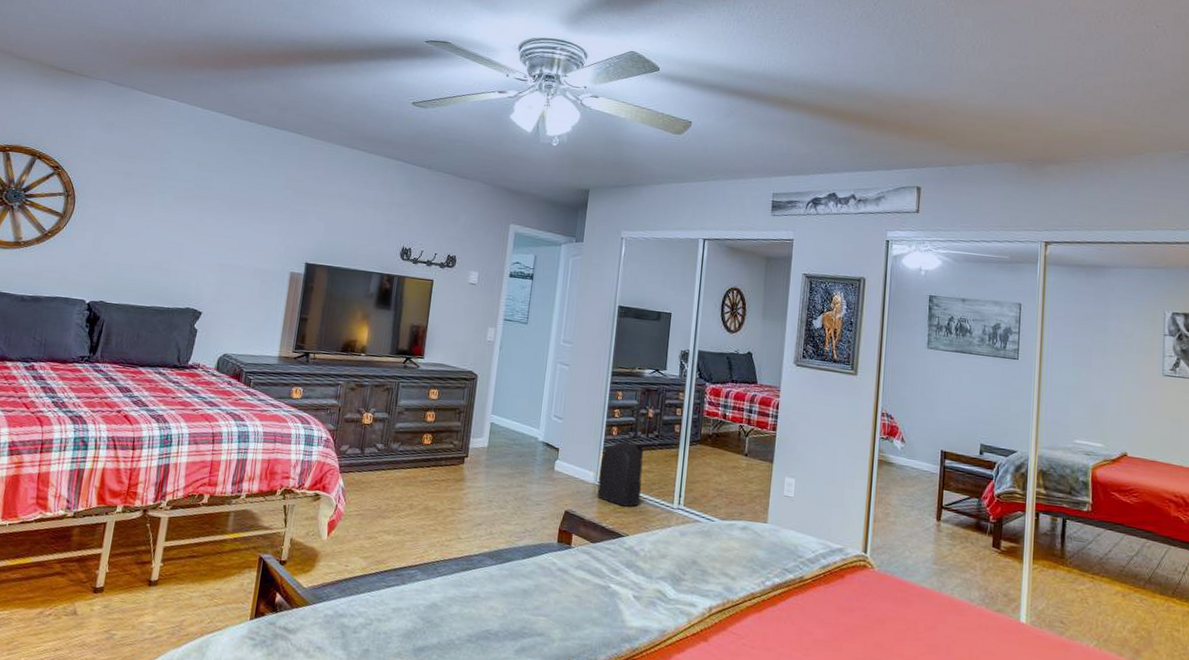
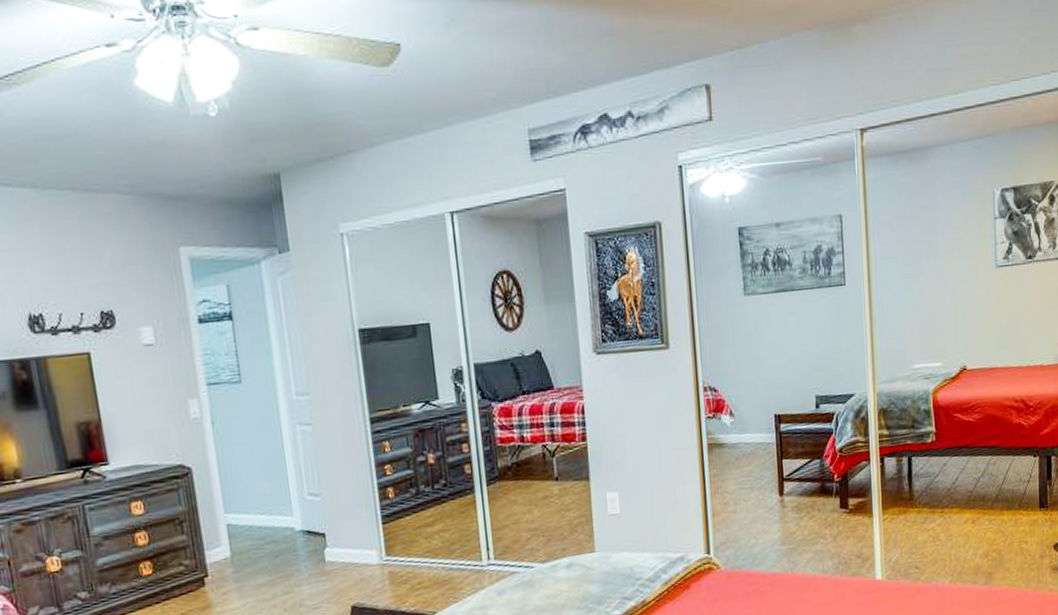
backpack: present [597,439,644,507] -> none [381,498,443,582]

